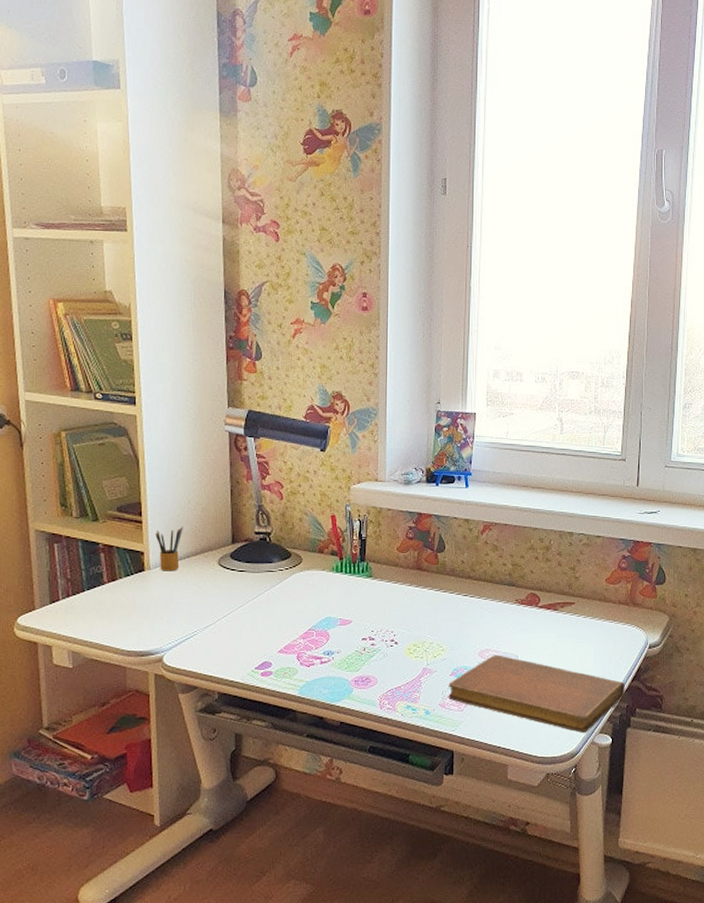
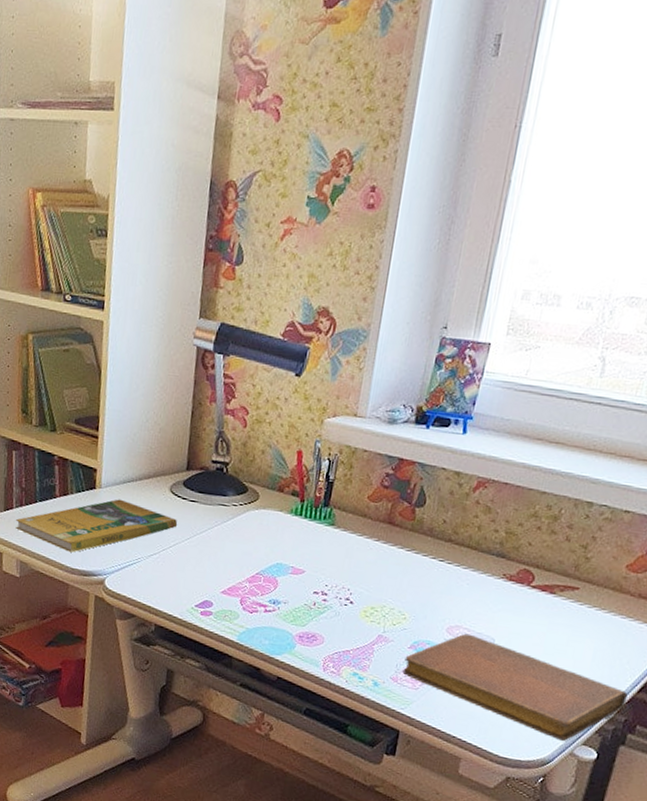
booklet: none [64,578,229,635] -> present [15,499,178,553]
pencil box: present [155,526,183,571] -> none [110,446,139,493]

